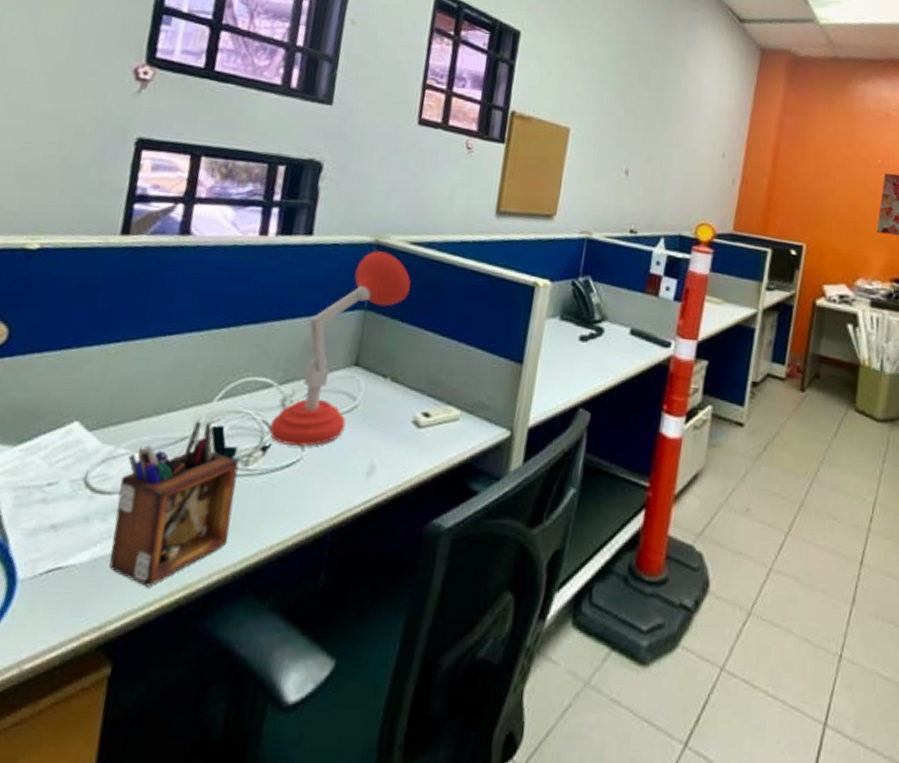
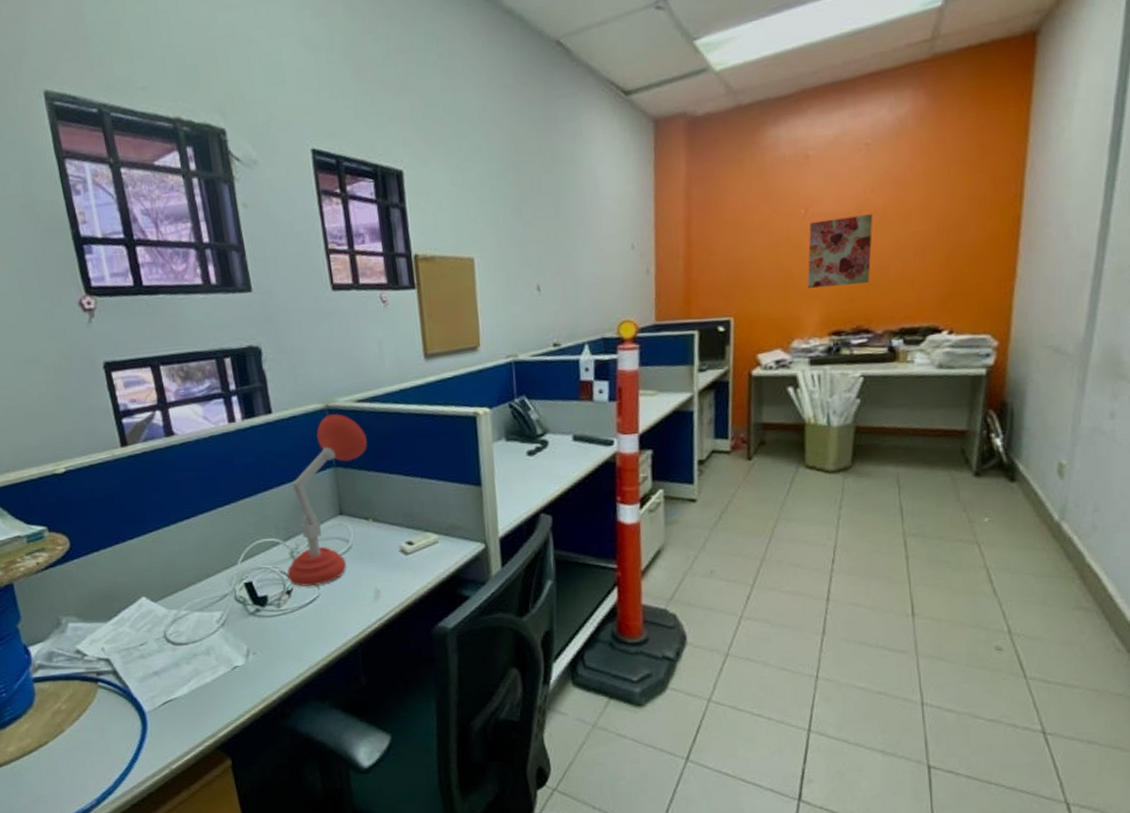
desk organizer: present [109,420,239,587] -> none [190,579,284,704]

